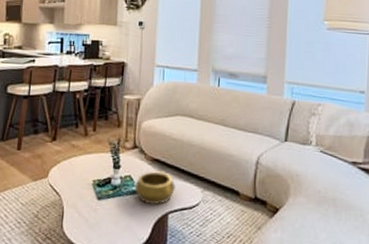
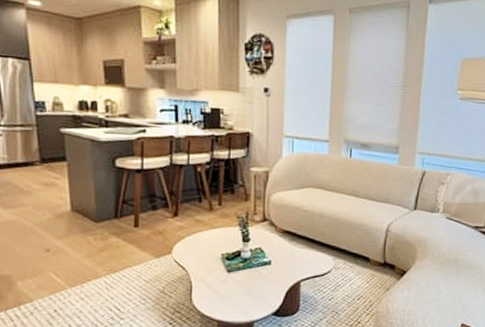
decorative bowl: present [134,171,175,205] -> none [265,242,307,275]

